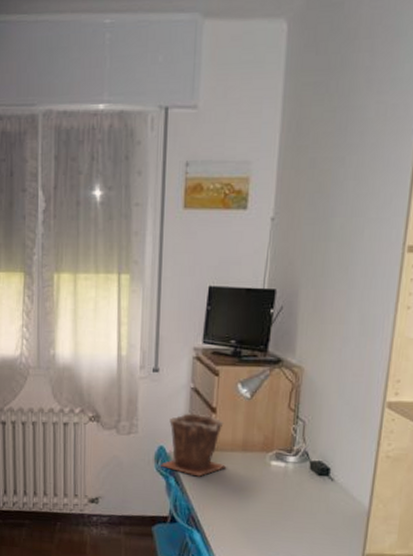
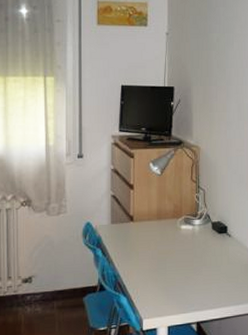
plant pot: present [161,413,227,477] -> none [89,190,146,246]

